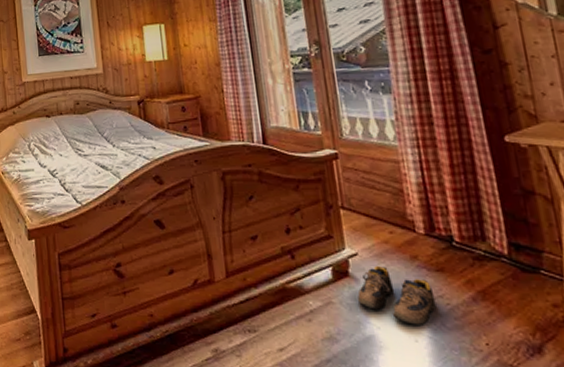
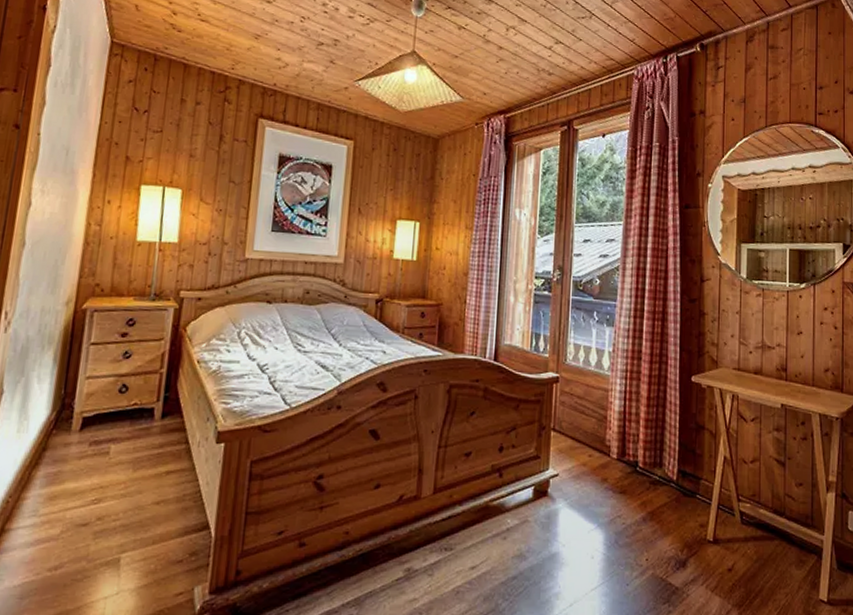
shoe: present [357,265,437,325] -> none [551,486,615,543]

